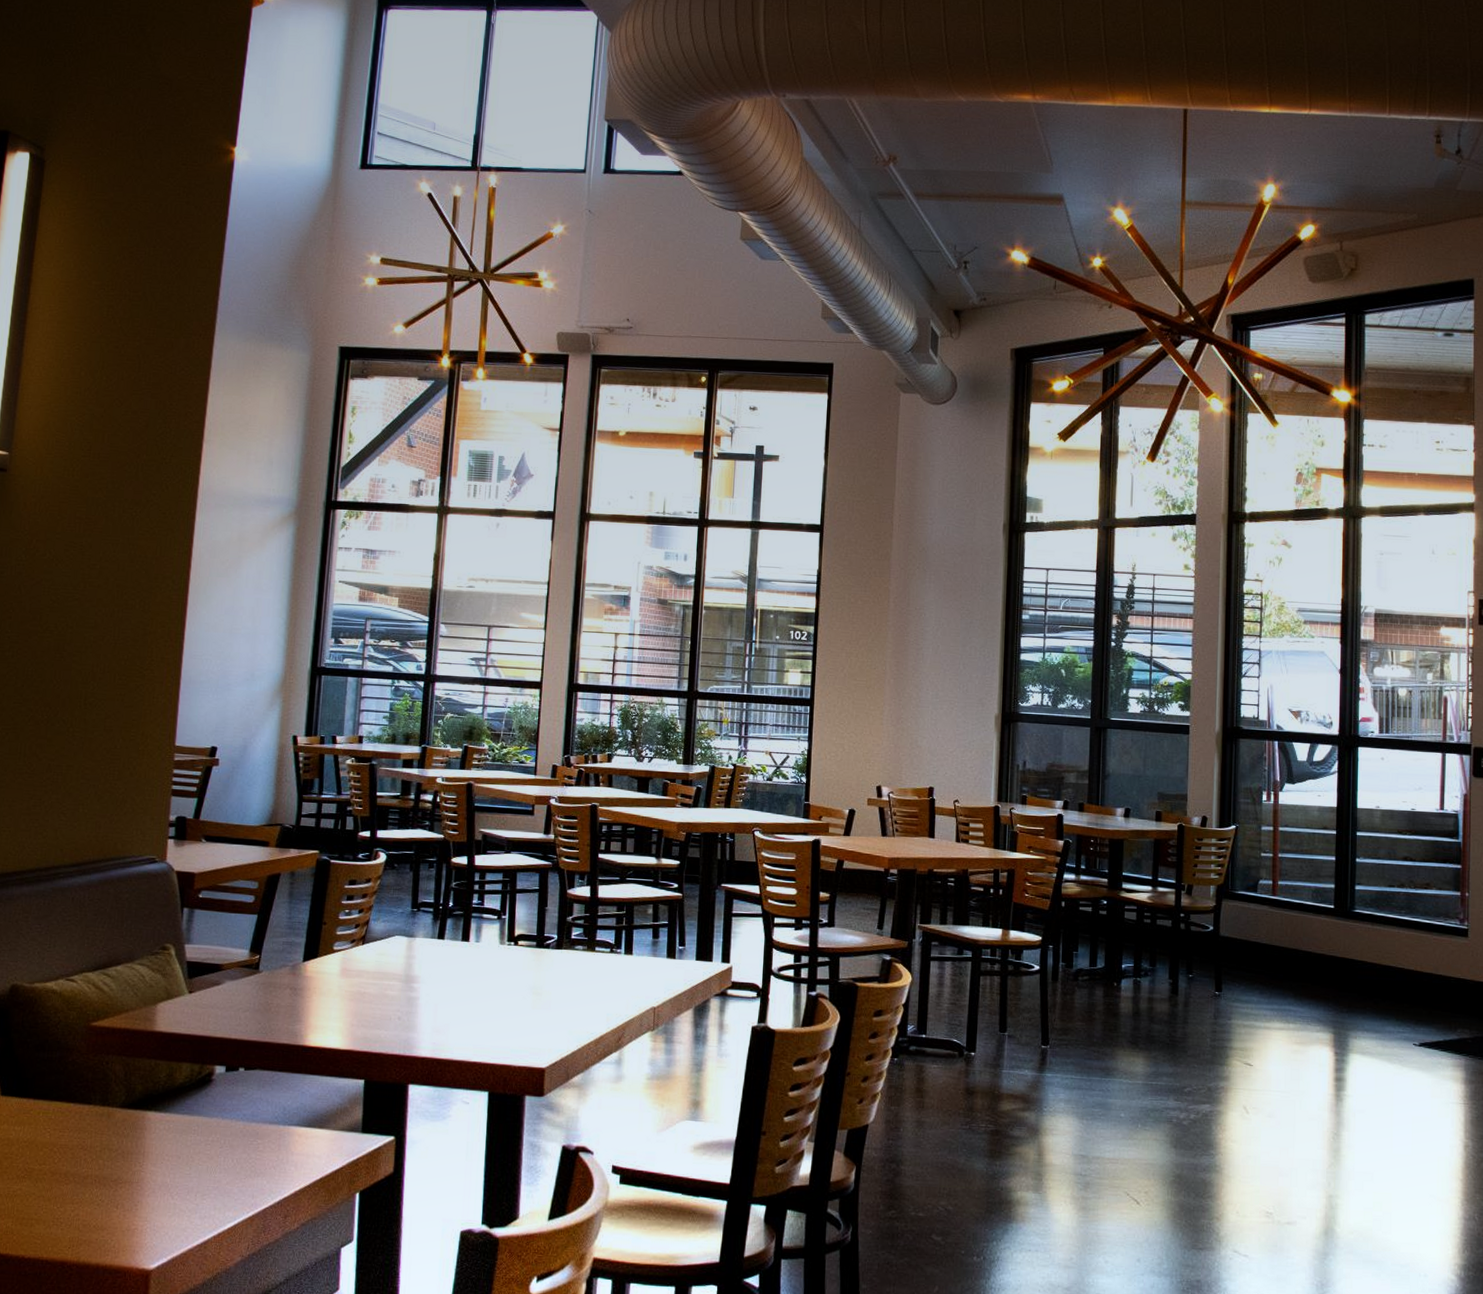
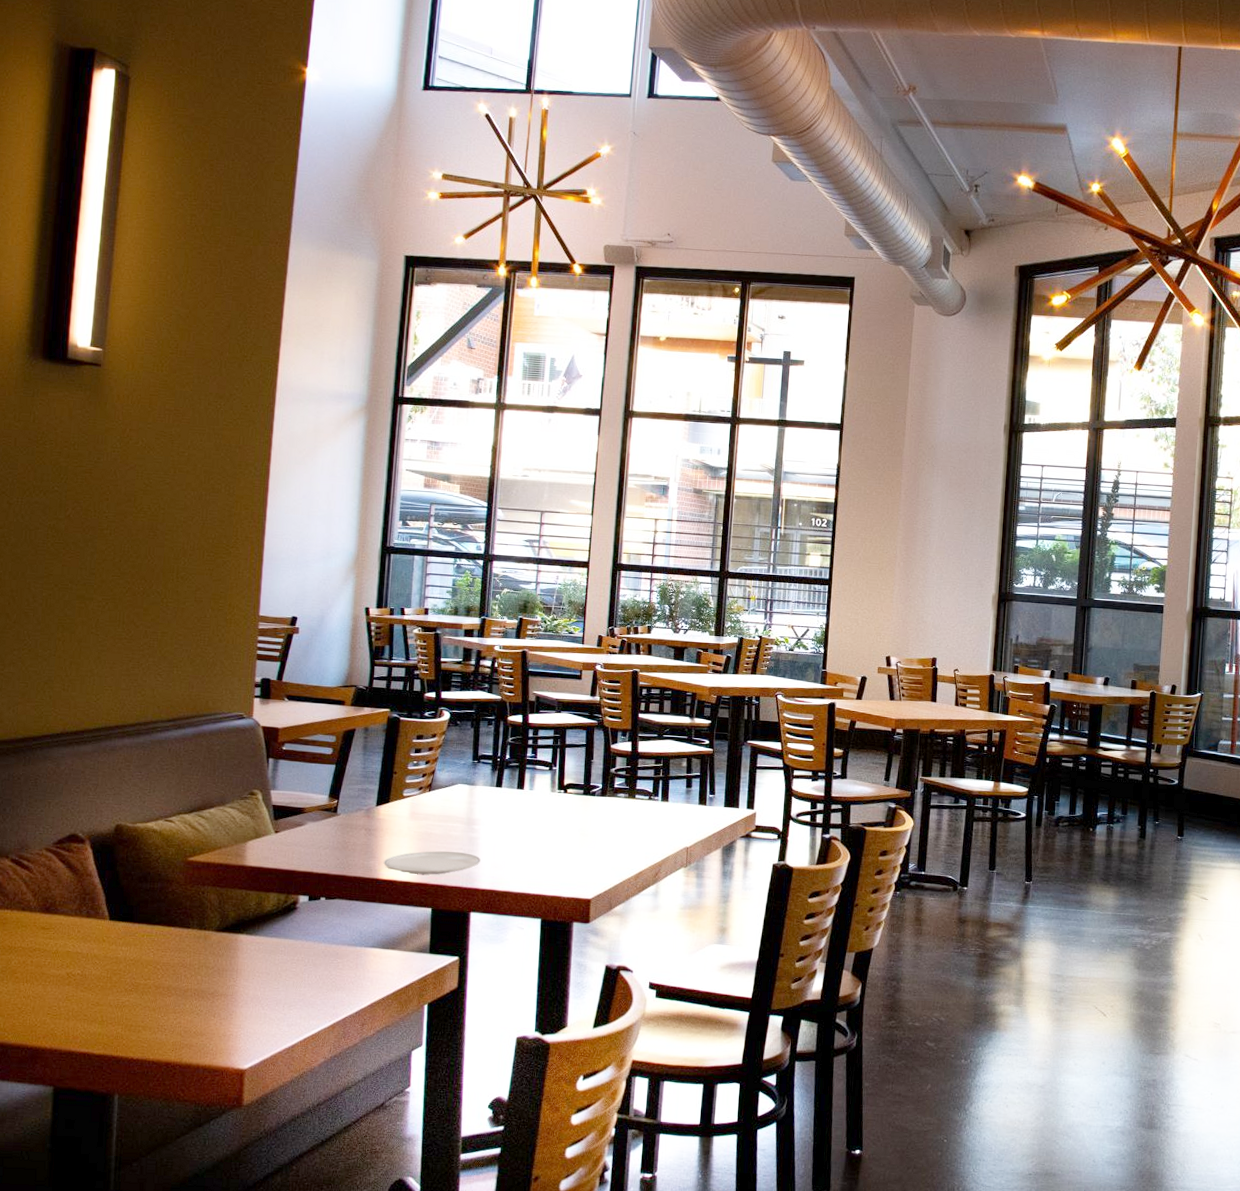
plate: none [310,1013,420,1041] -> present [383,851,481,875]

